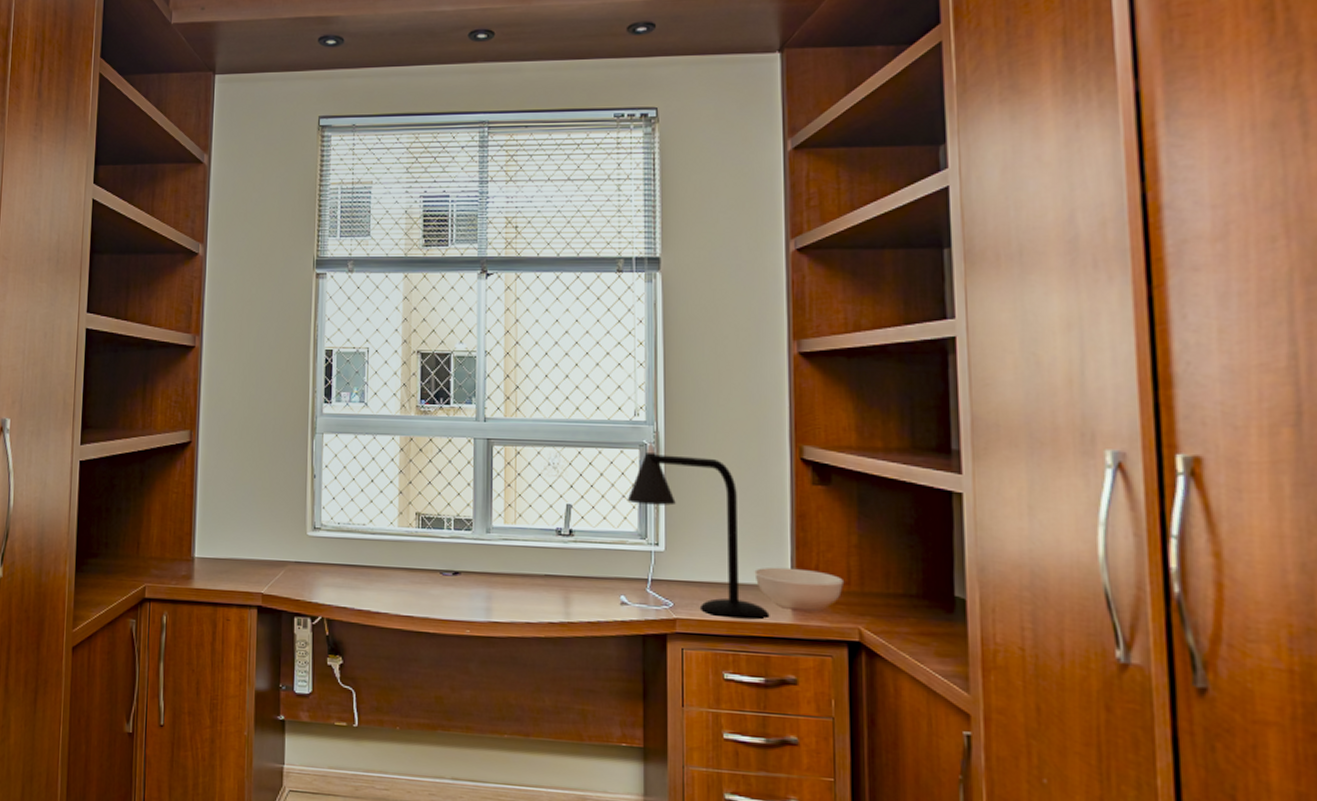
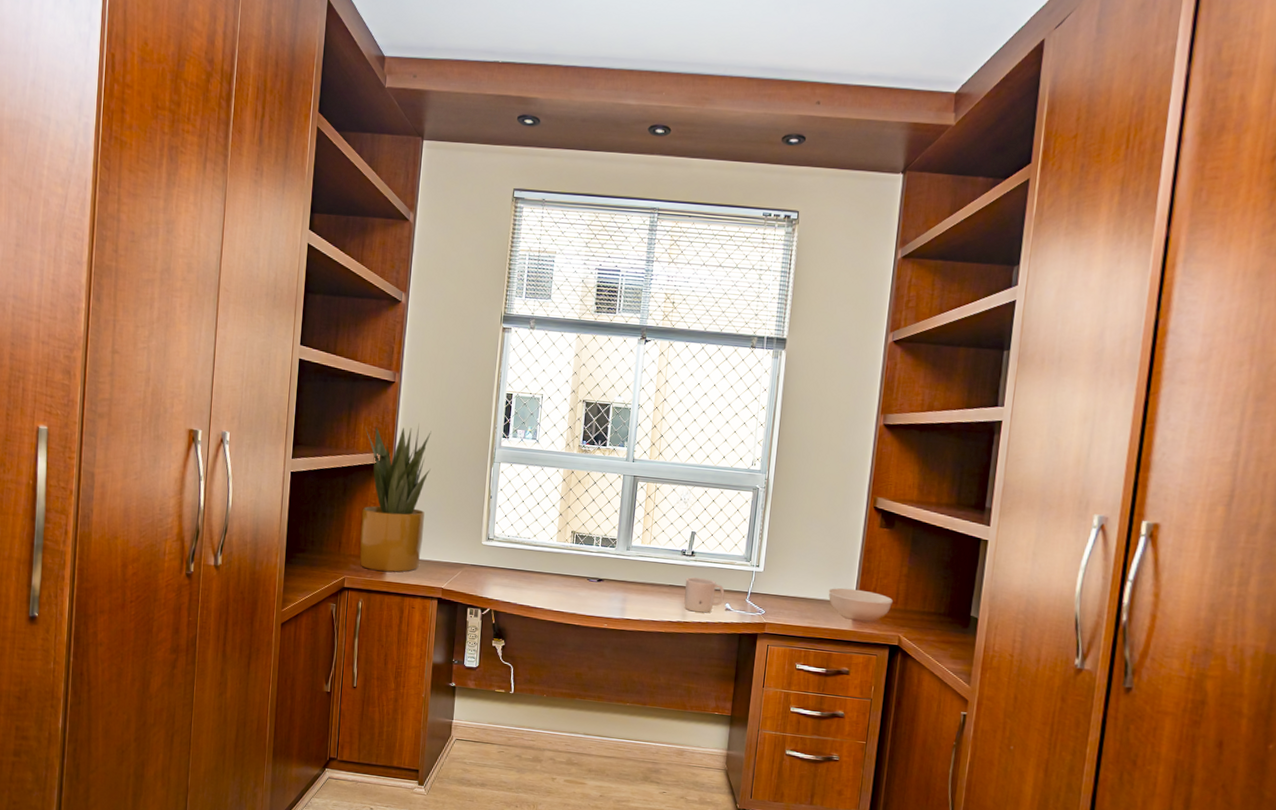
planter: none [161,393,241,577] -> present [359,424,432,572]
mug: none [564,563,617,610] -> present [684,577,725,613]
desk lamp: present [627,442,770,620] -> none [738,487,836,627]

